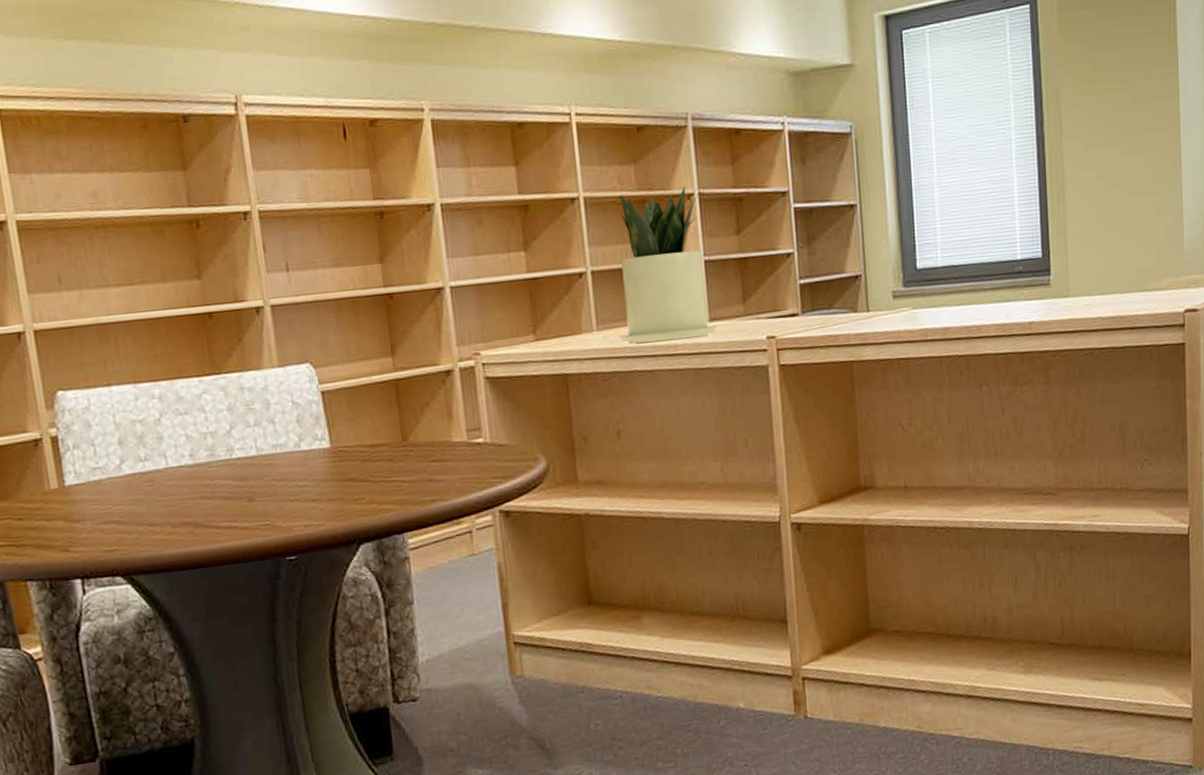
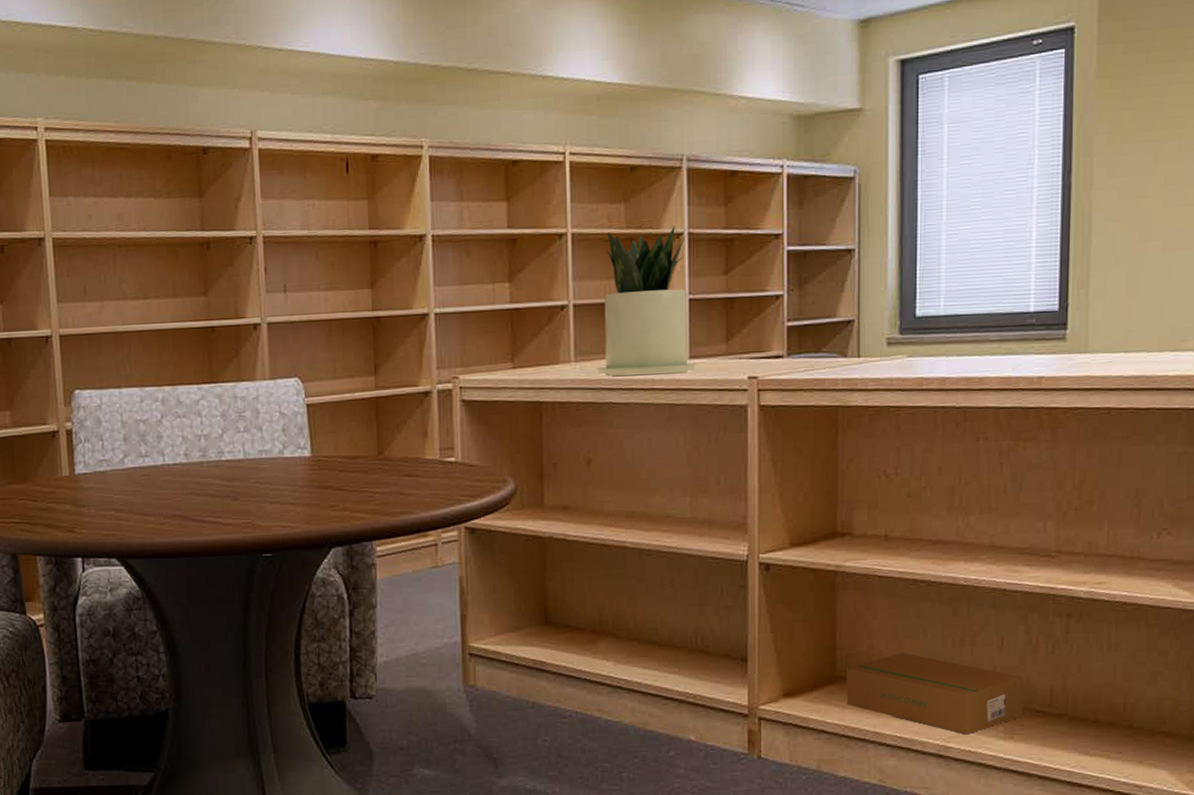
box: none [879,599,1040,673] -> present [846,653,1024,735]

